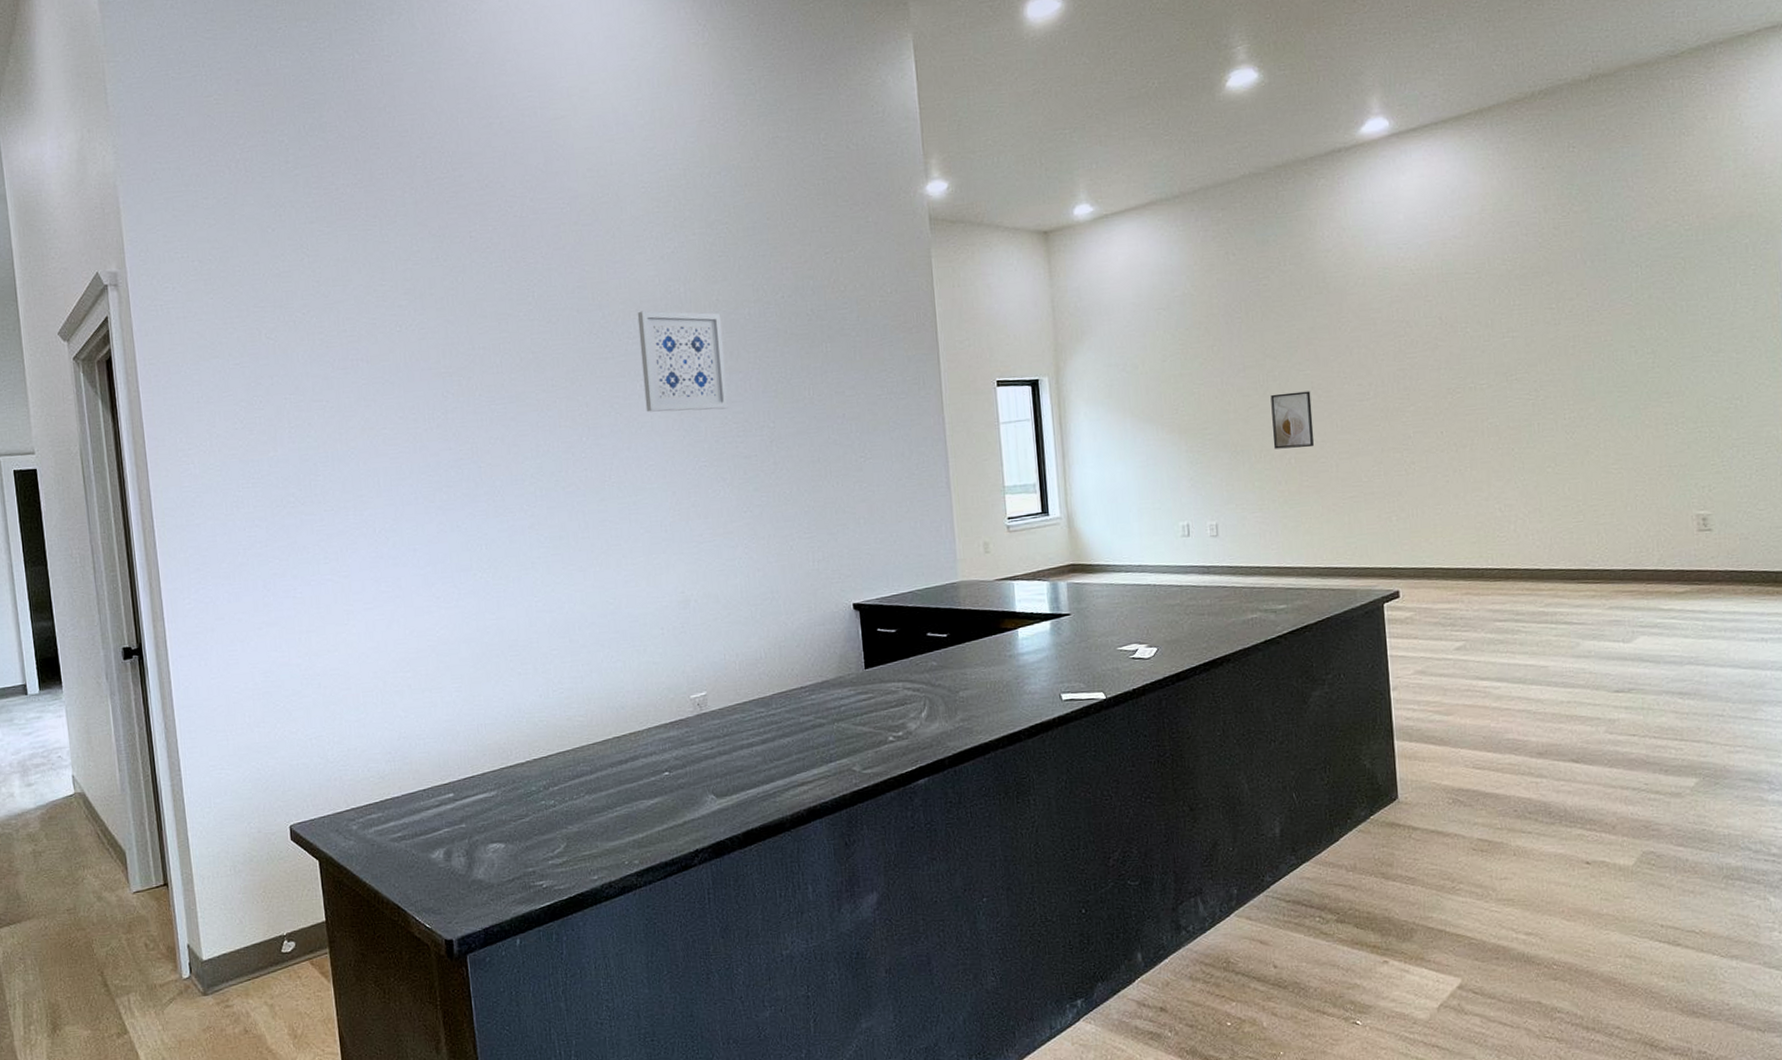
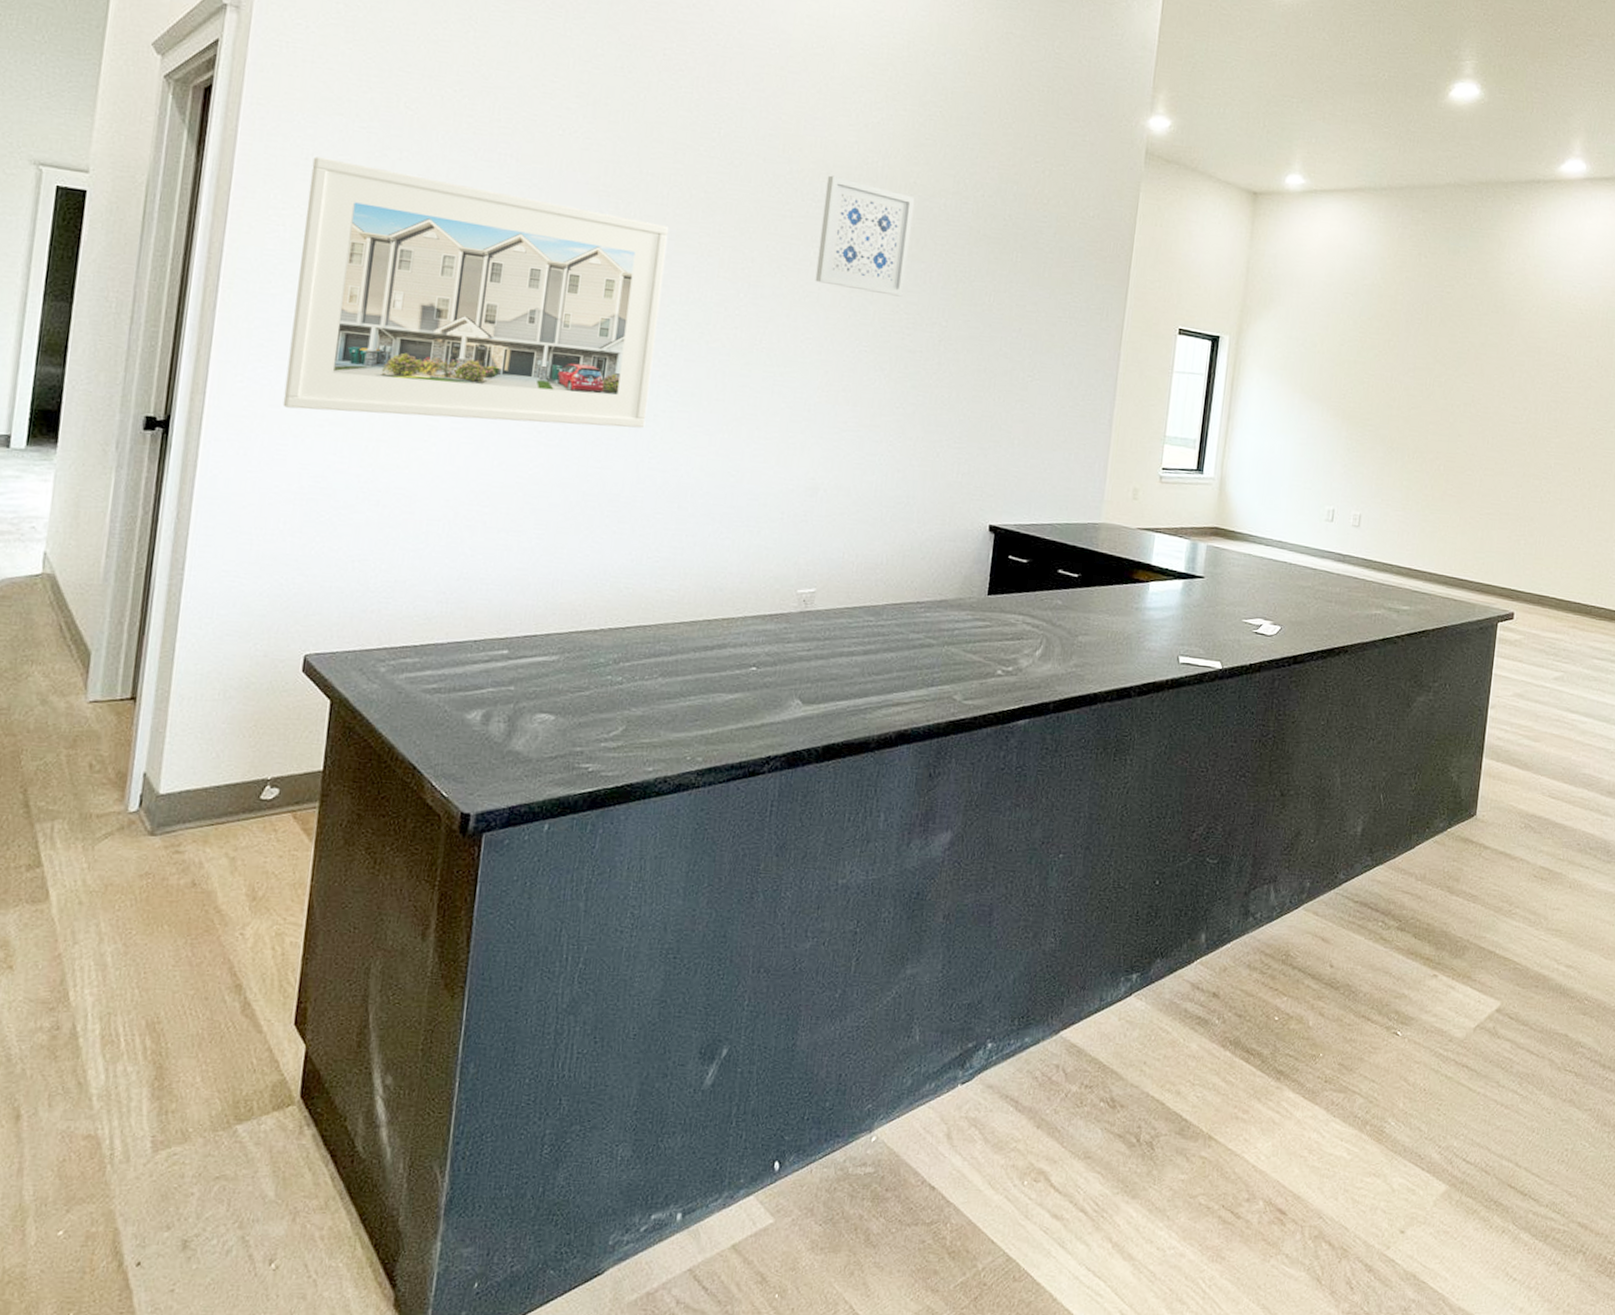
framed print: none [203,391,526,619] -> present [282,156,669,429]
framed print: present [1270,391,1315,449] -> none [1427,399,1470,458]

